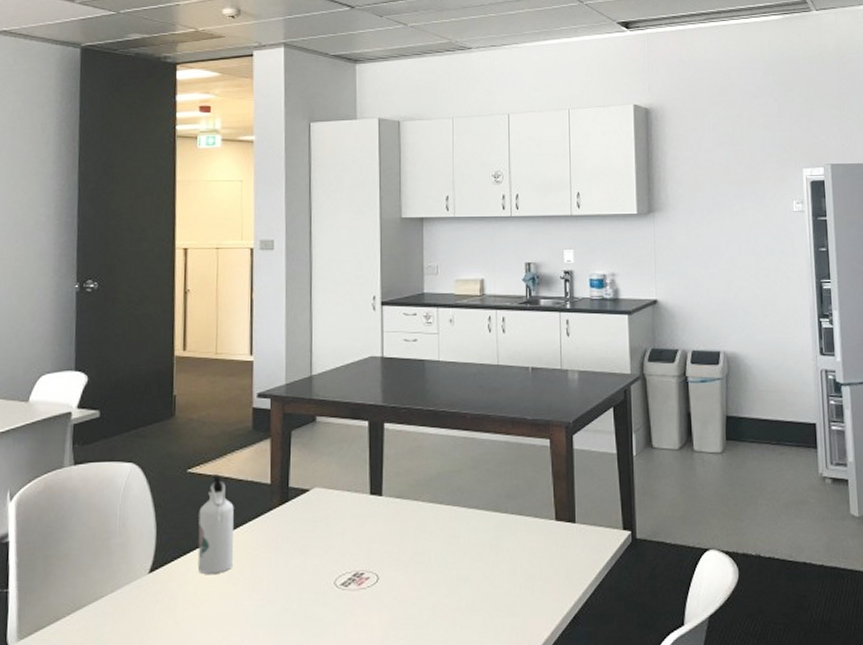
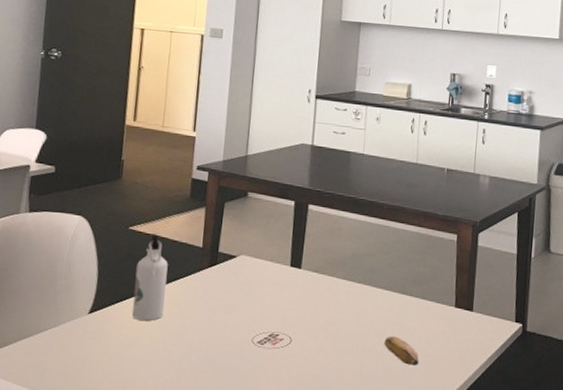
banana: none [482,560,522,592] -> present [384,336,419,366]

